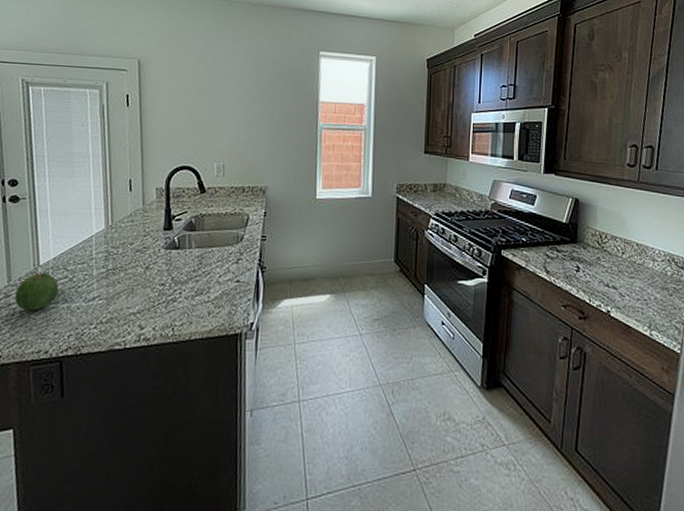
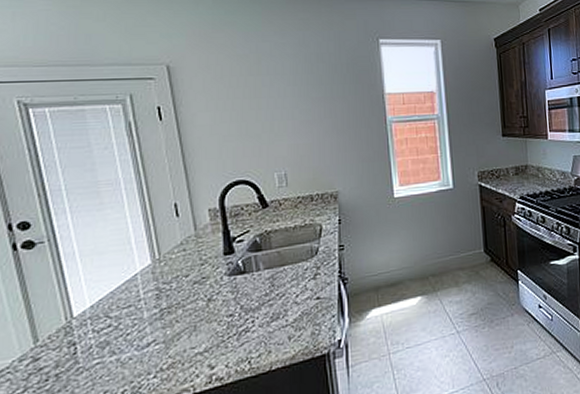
fruit: present [14,273,59,311] -> none [45,325,102,373]

